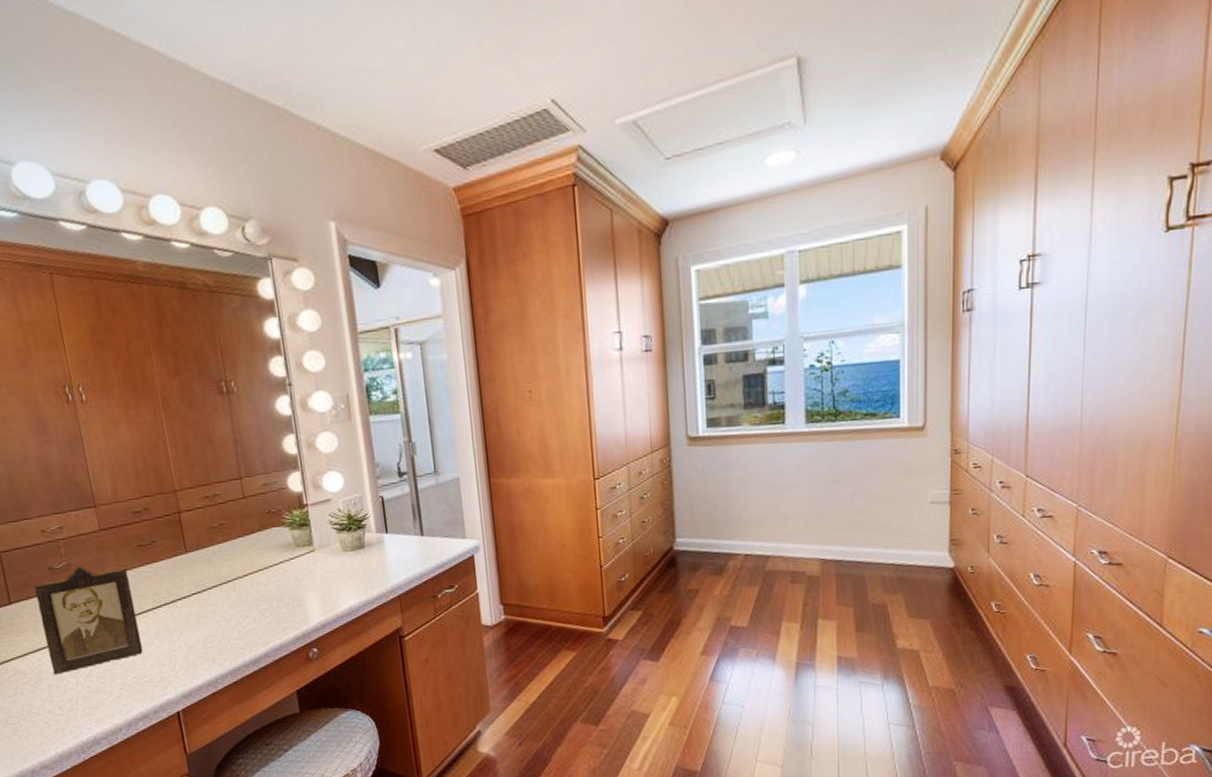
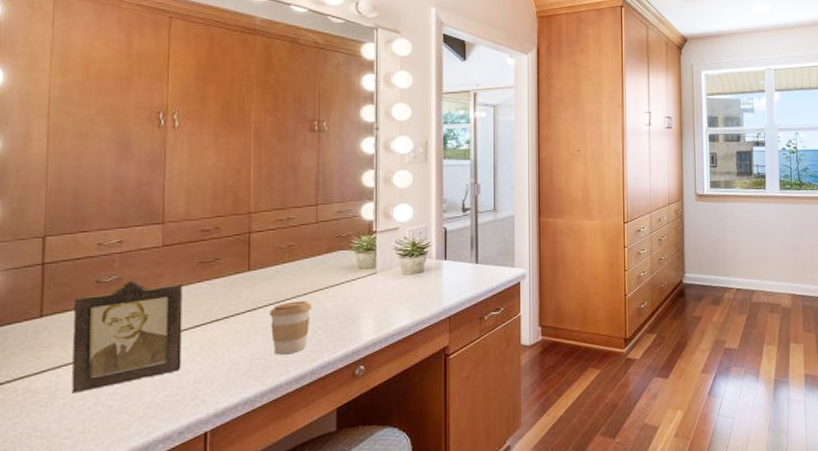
coffee cup: none [214,582,257,638] -> present [270,300,312,355]

